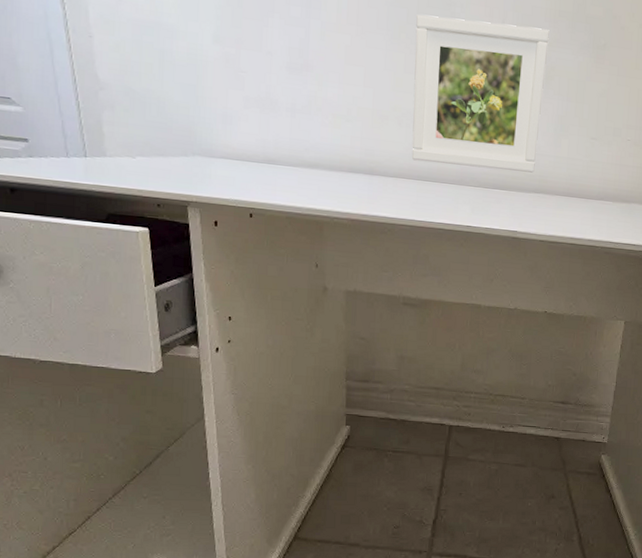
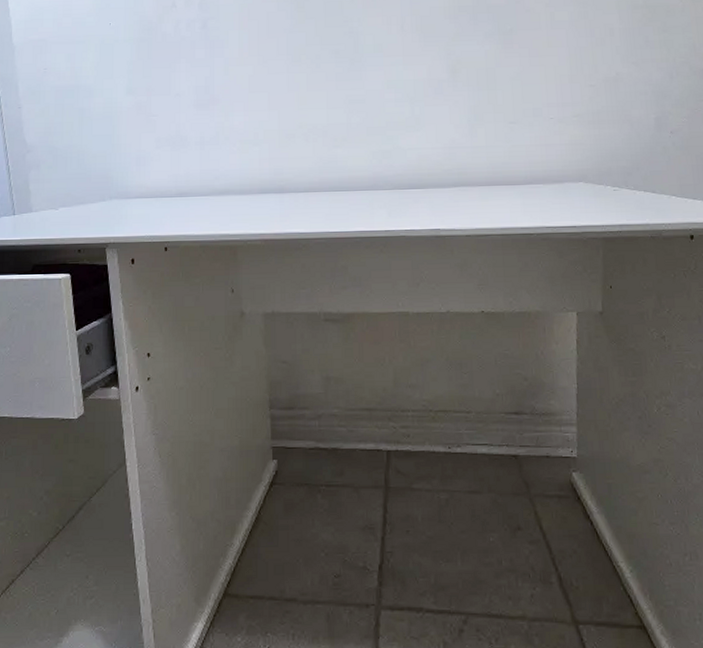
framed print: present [411,14,550,173] -> none [315,26,452,173]

